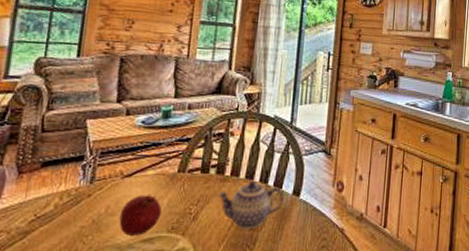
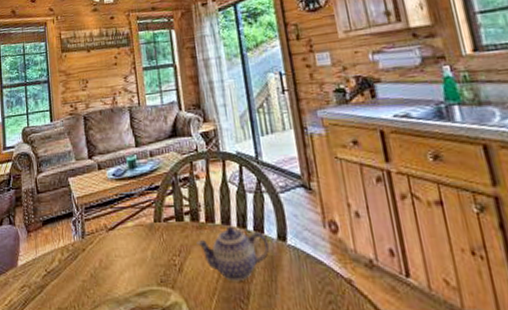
fruit: present [119,194,162,236] -> none [111,246,148,289]

